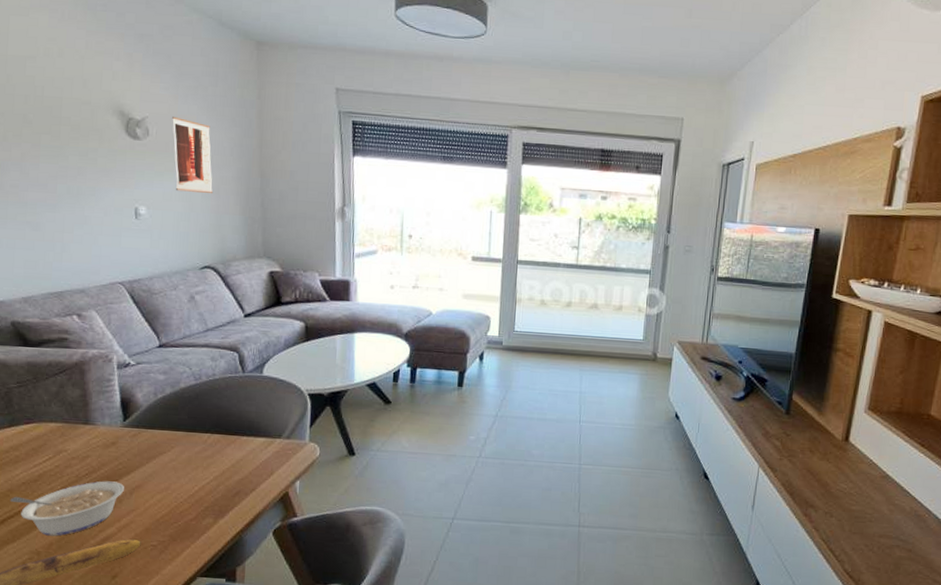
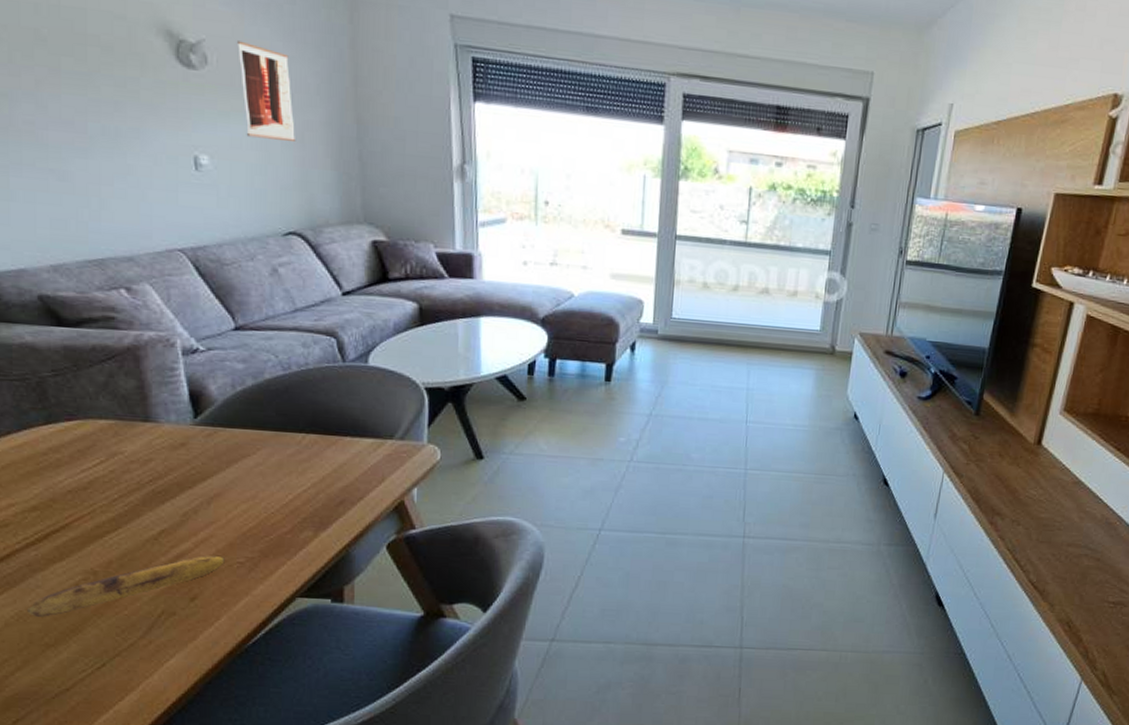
legume: present [10,481,124,536] -> none [53,488,200,553]

